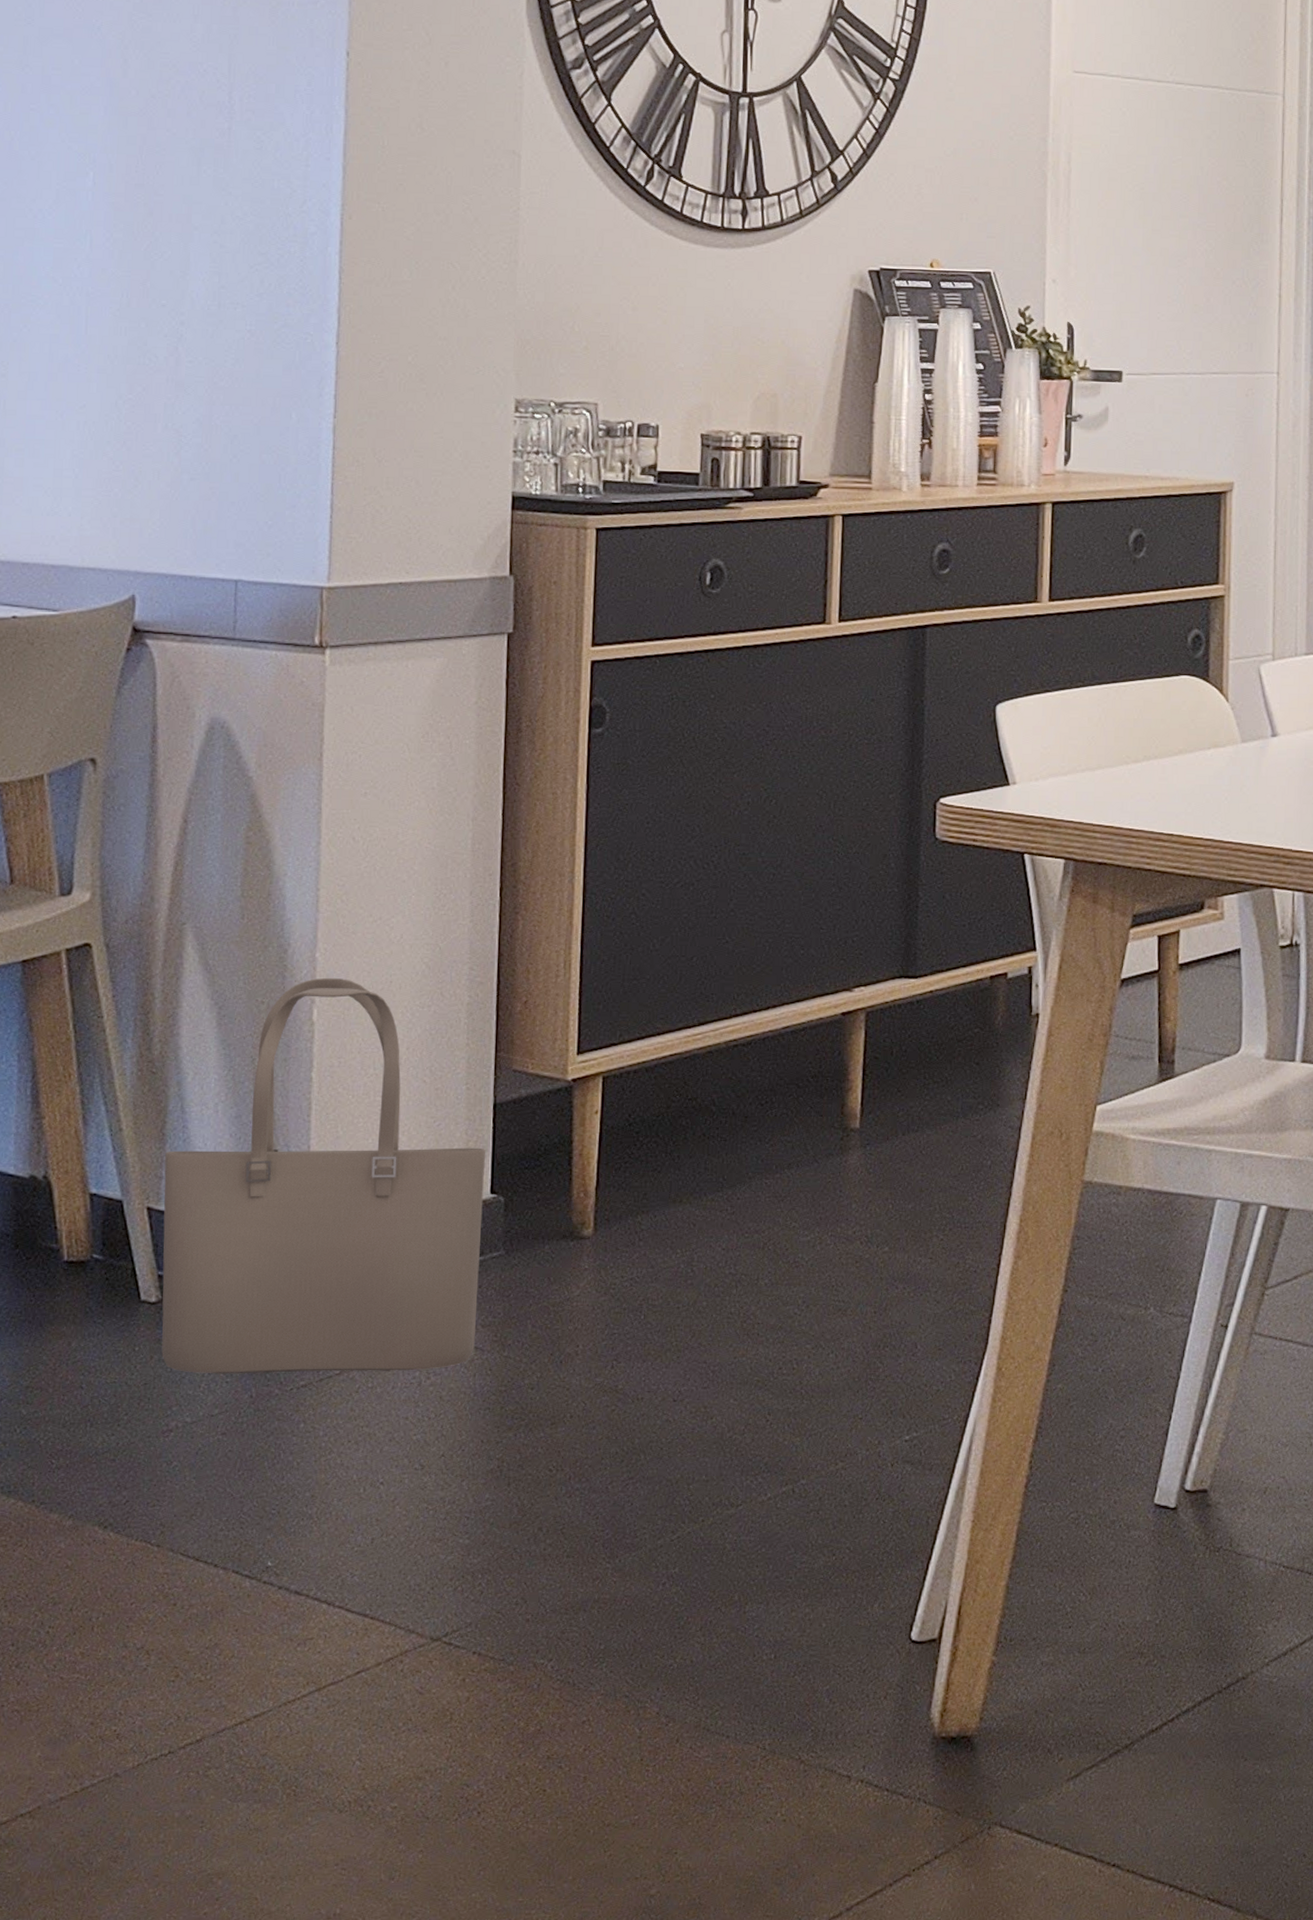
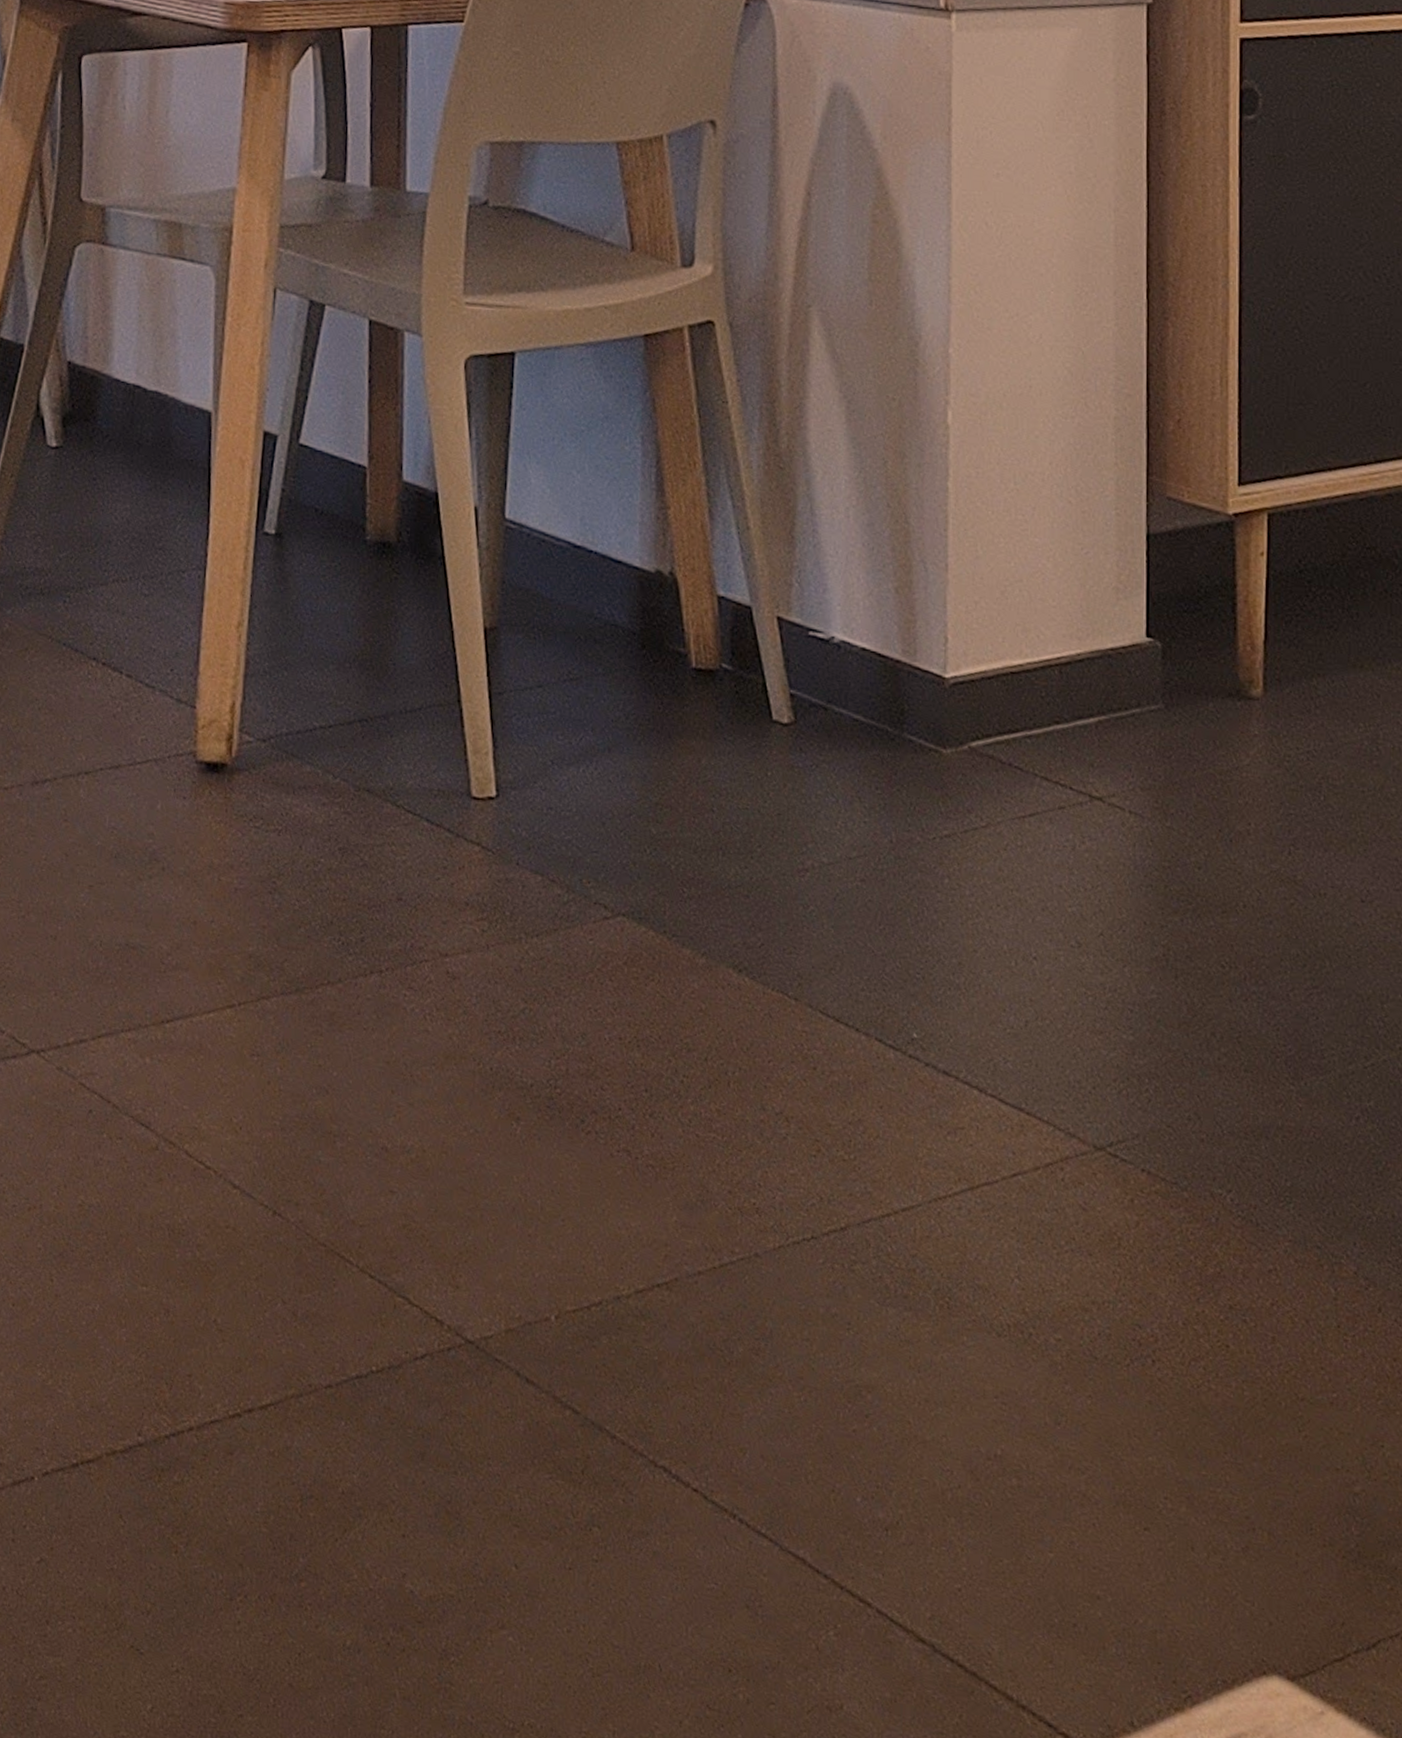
tote bag: present [161,977,485,1374] -> none [794,376,1139,833]

